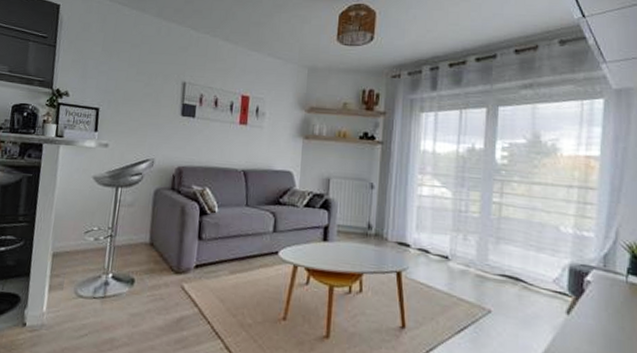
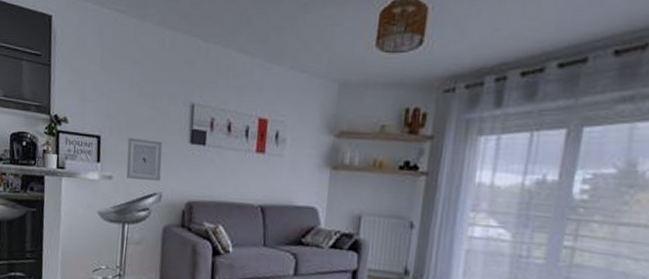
wall art: none [121,110,156,148] -> present [126,137,163,181]

